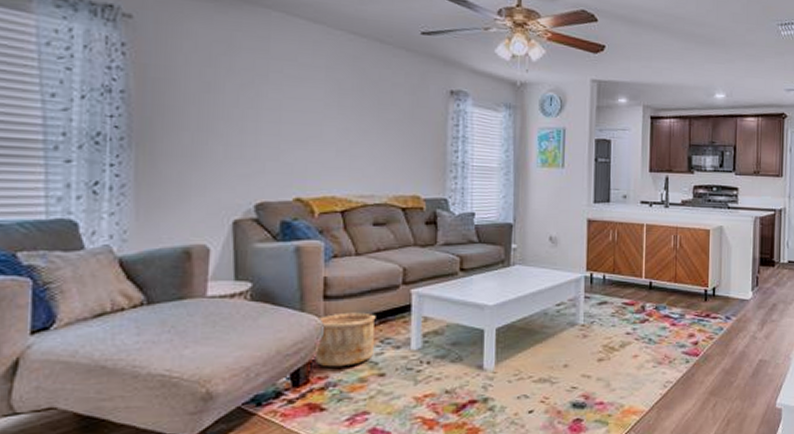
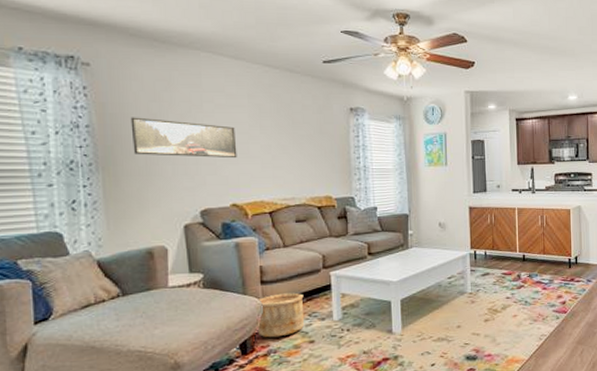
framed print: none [177,84,308,143] -> present [130,117,237,159]

